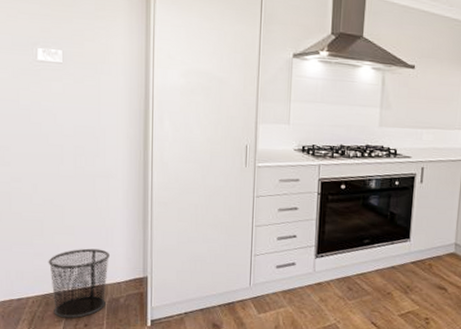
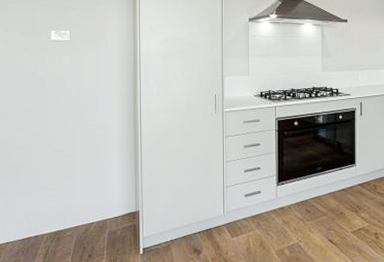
waste bin: present [48,248,109,318] -> none [59,189,108,251]

